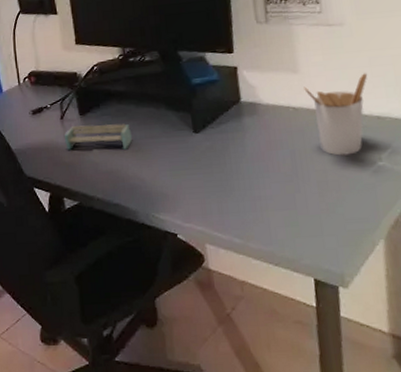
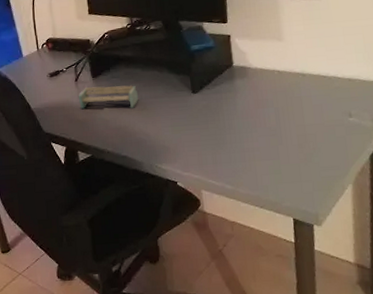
utensil holder: present [304,73,368,156] -> none [287,41,341,113]

